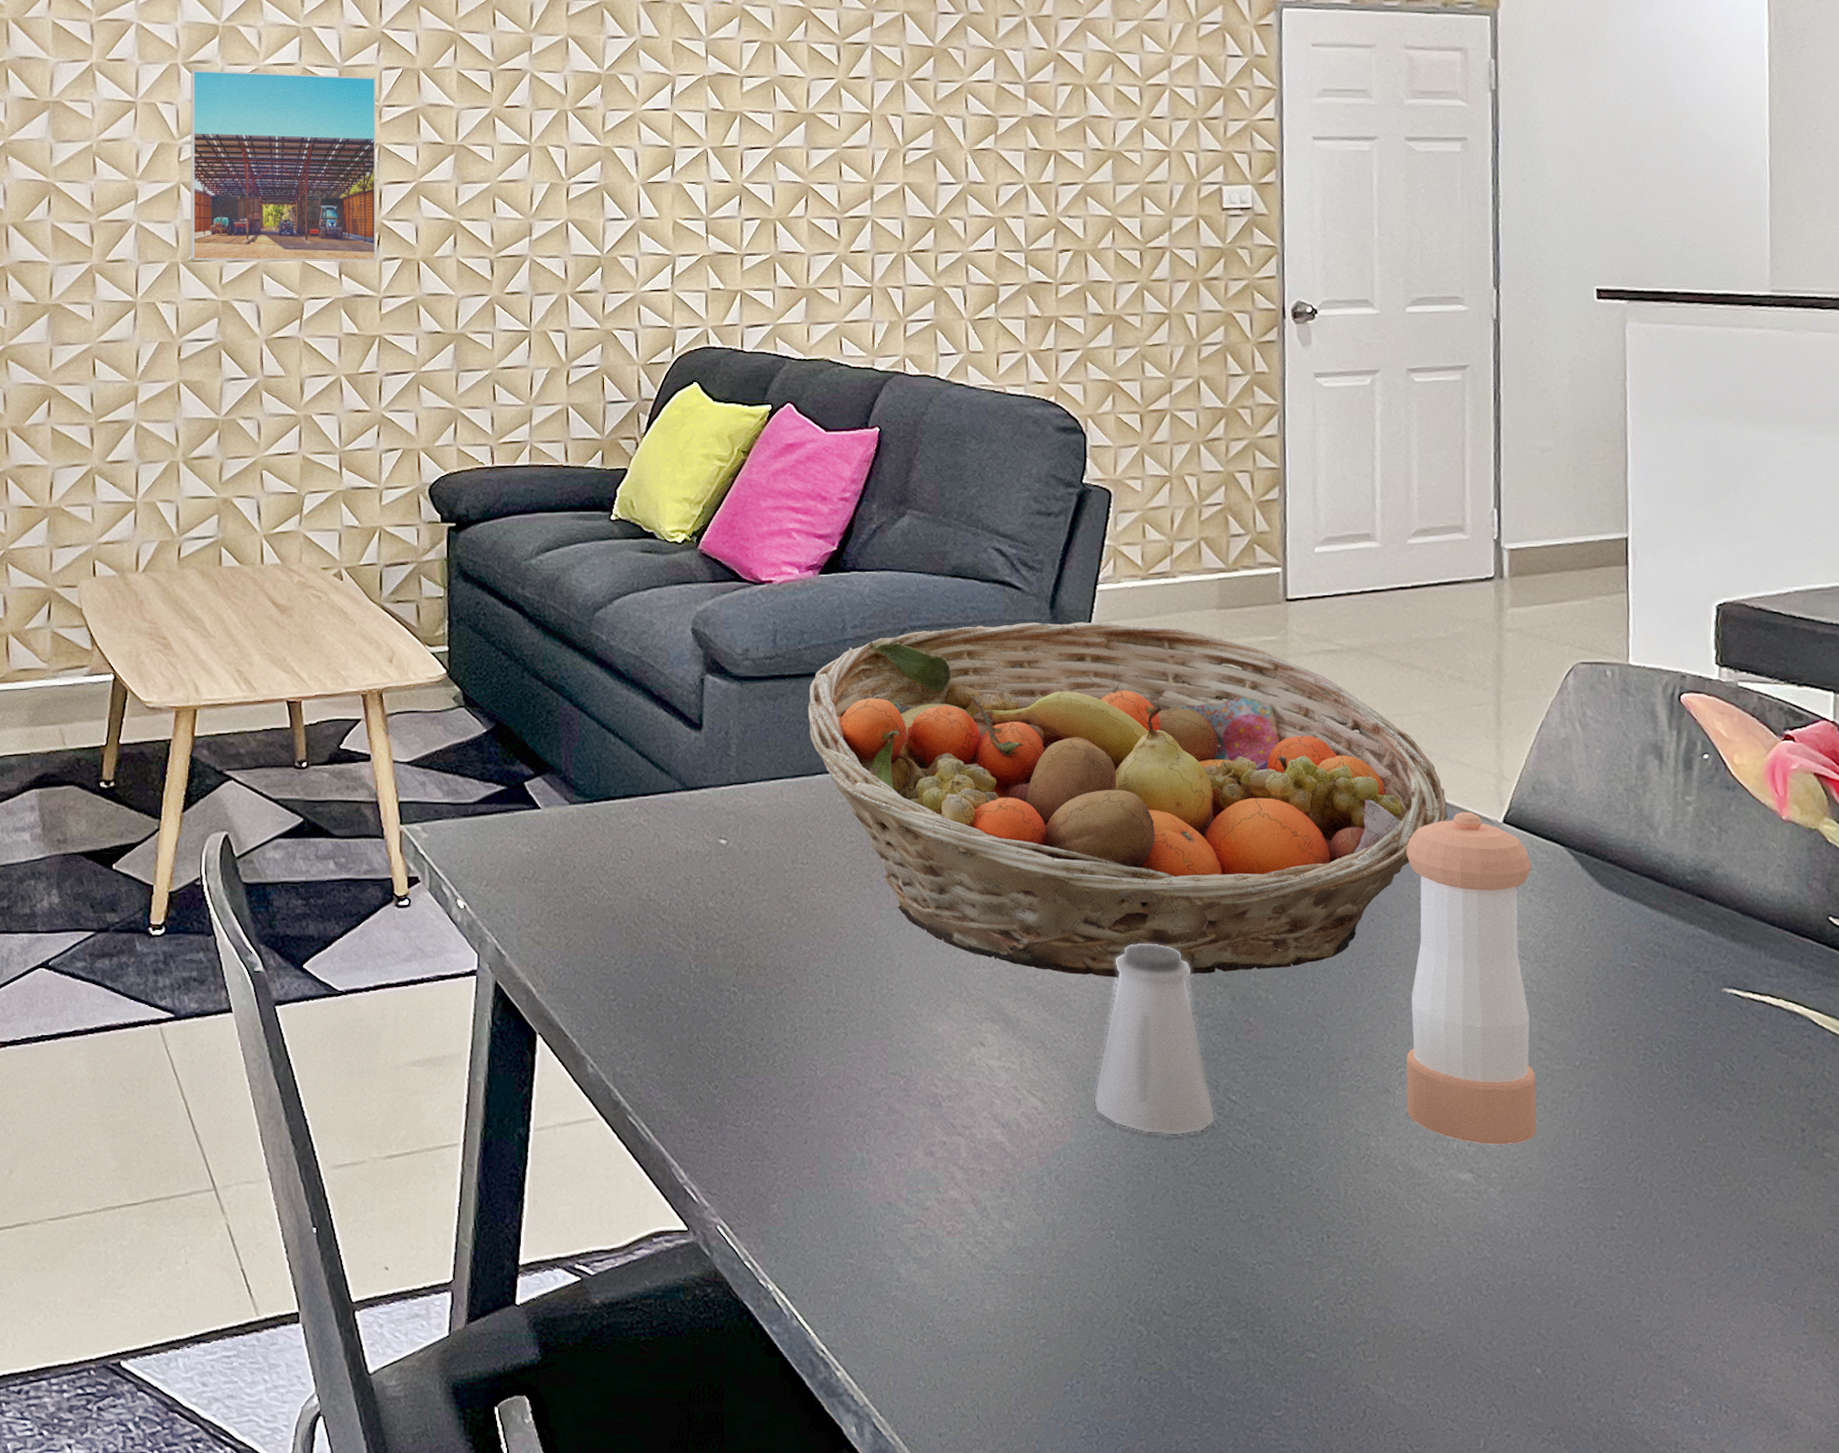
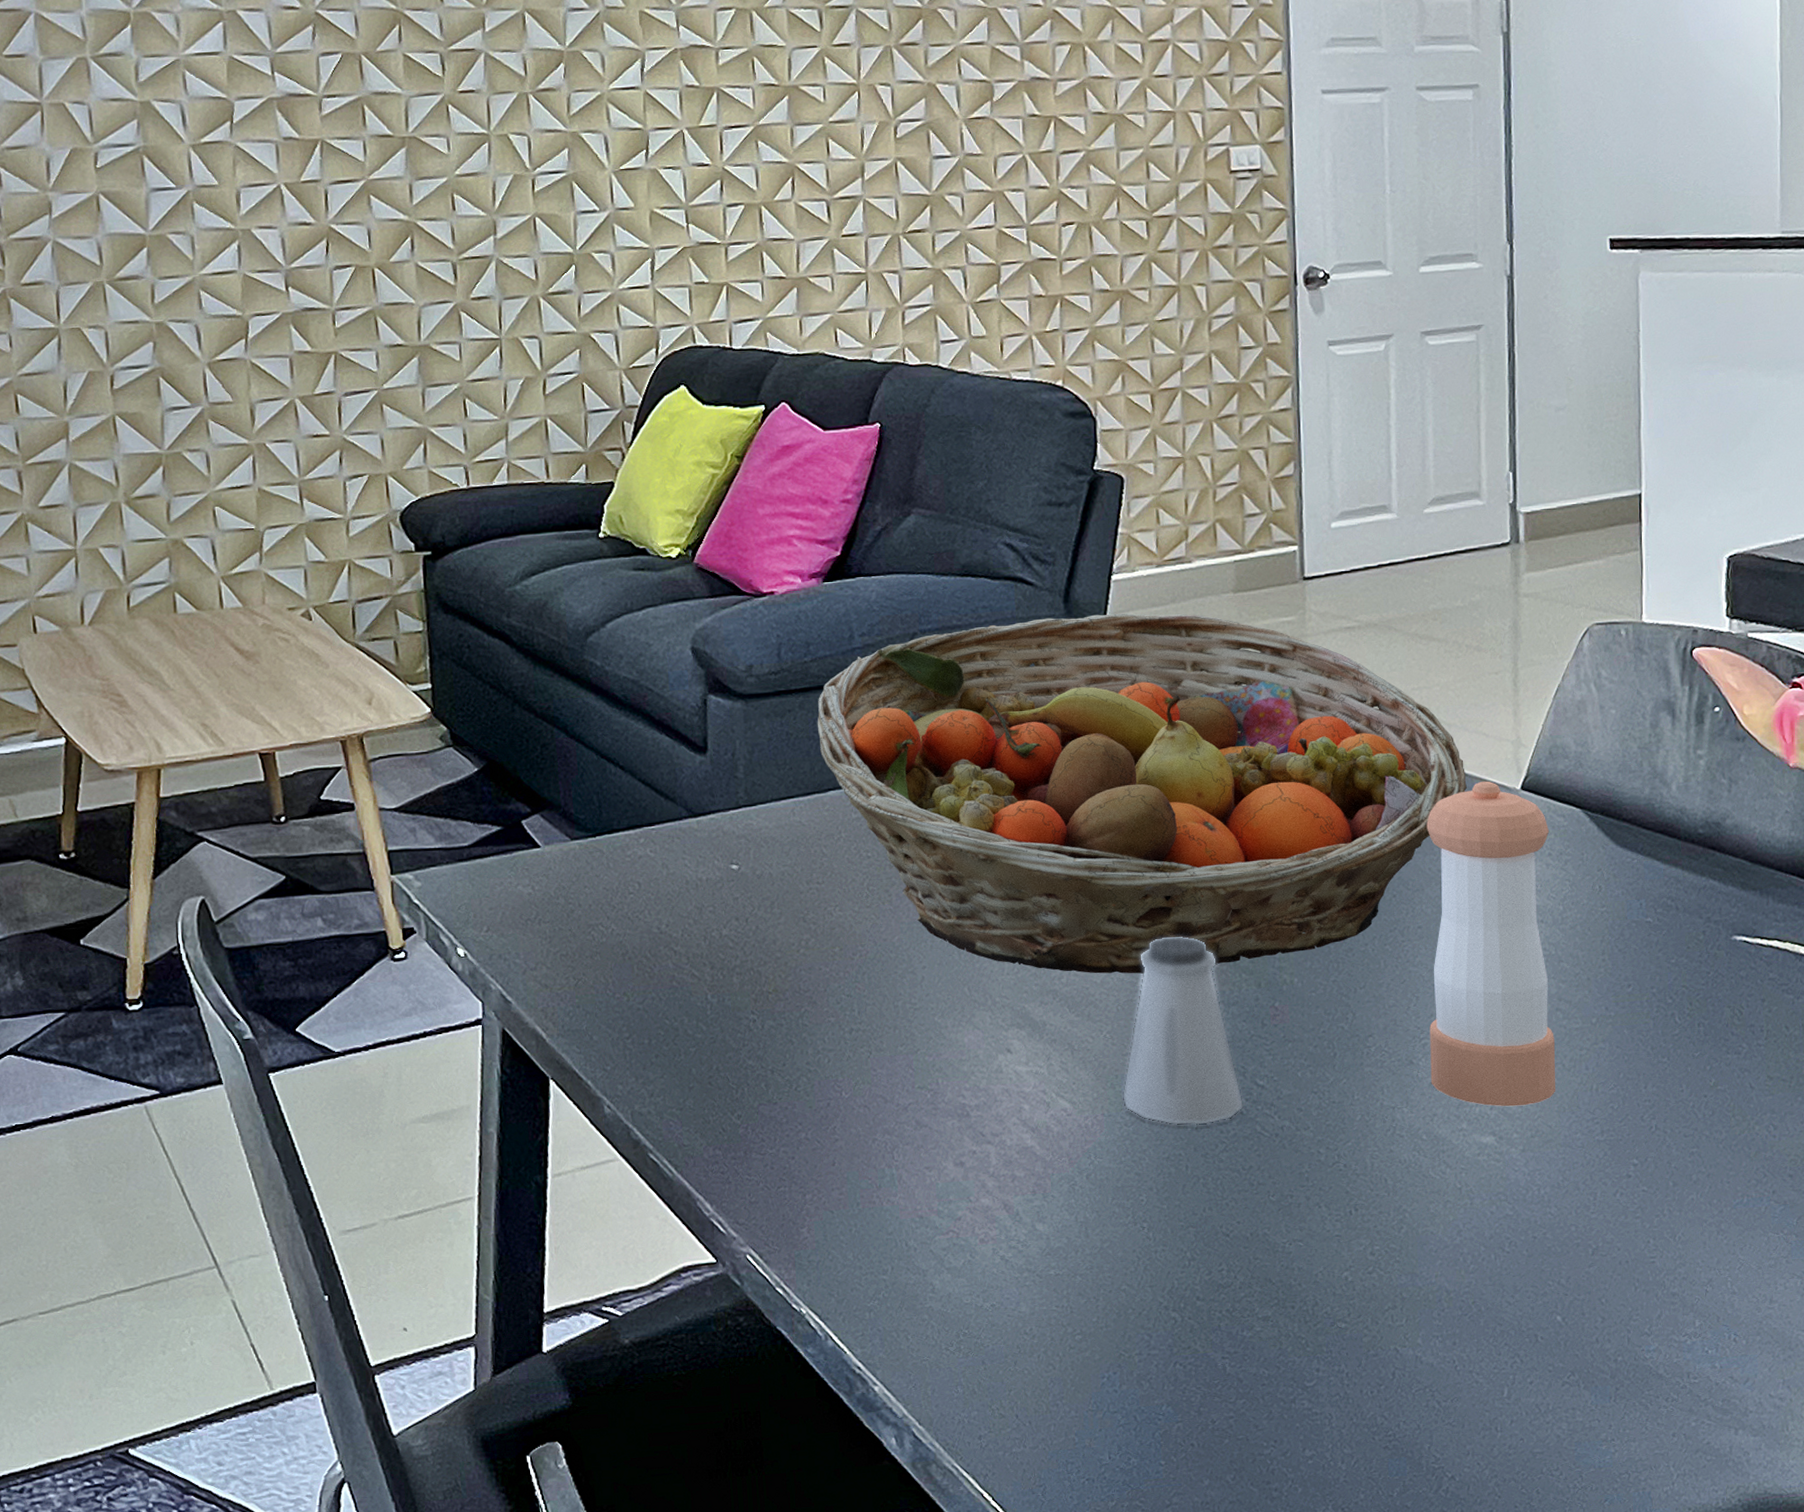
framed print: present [190,69,376,262] -> none [101,63,326,279]

